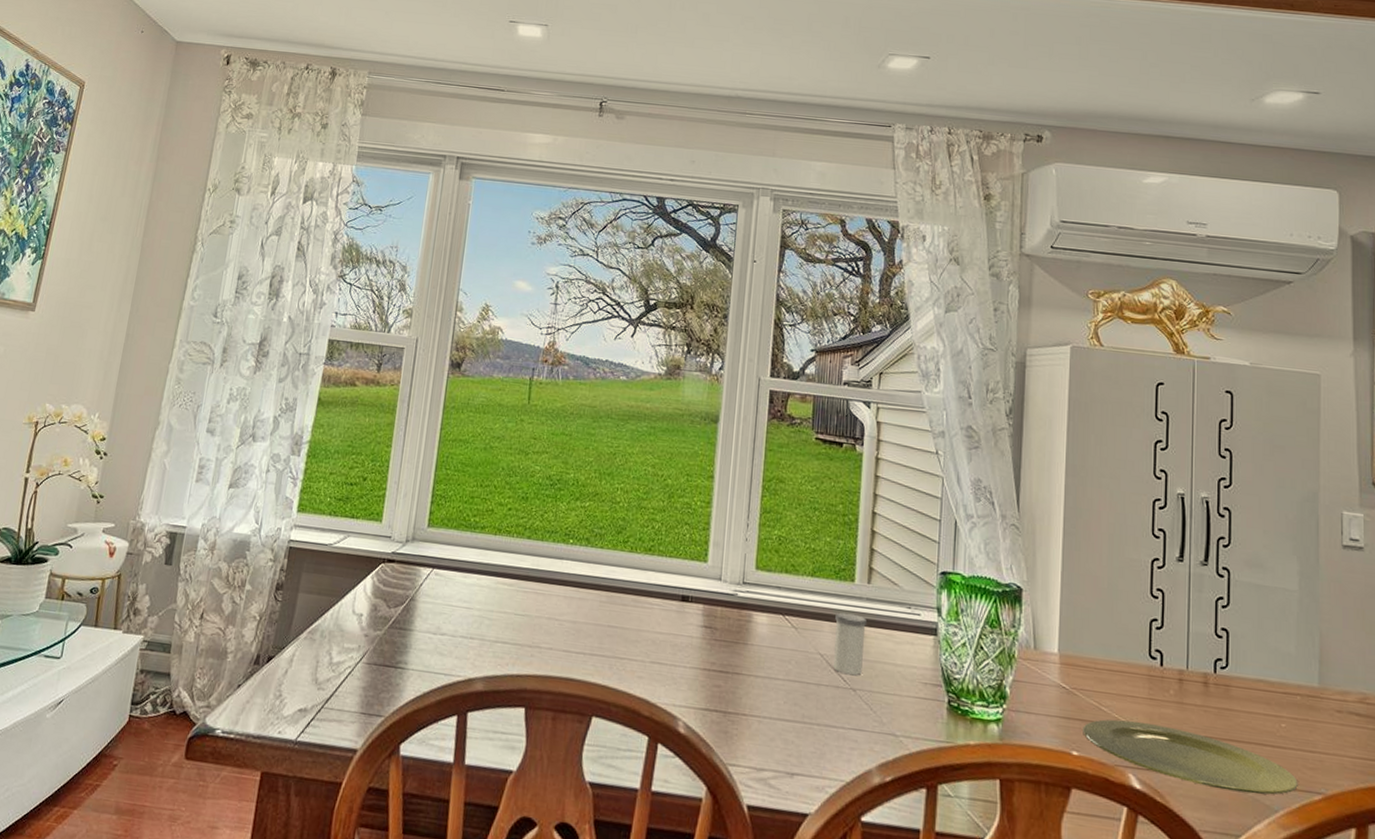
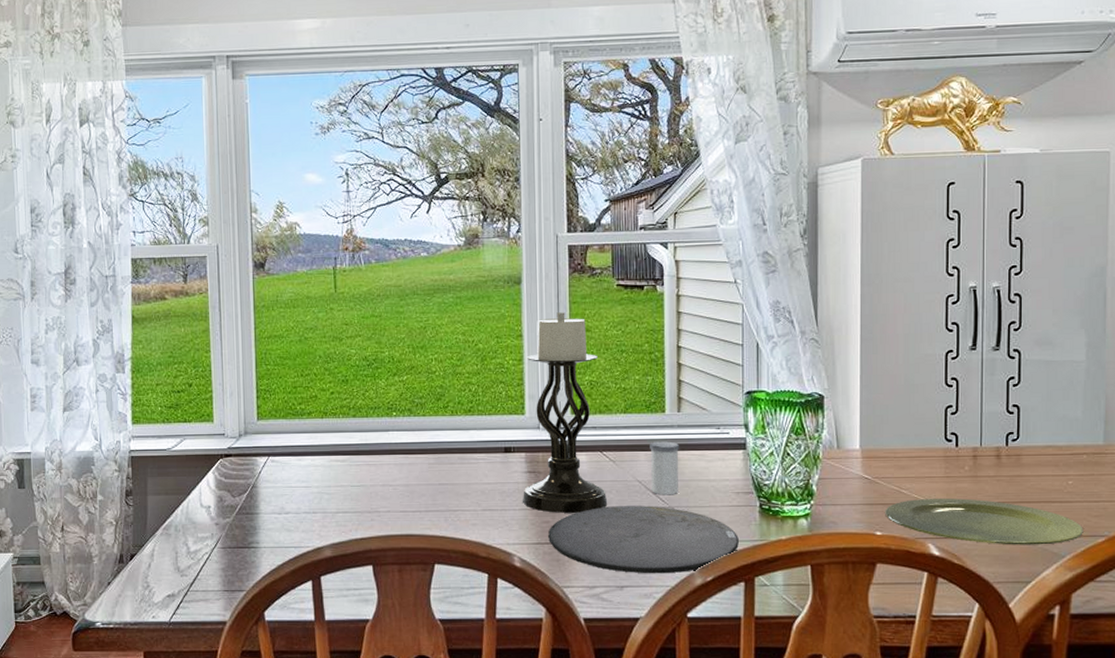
candle holder: none [695,458,789,681] -> present [523,312,607,513]
plate: none [718,677,923,768] -> present [548,506,739,574]

